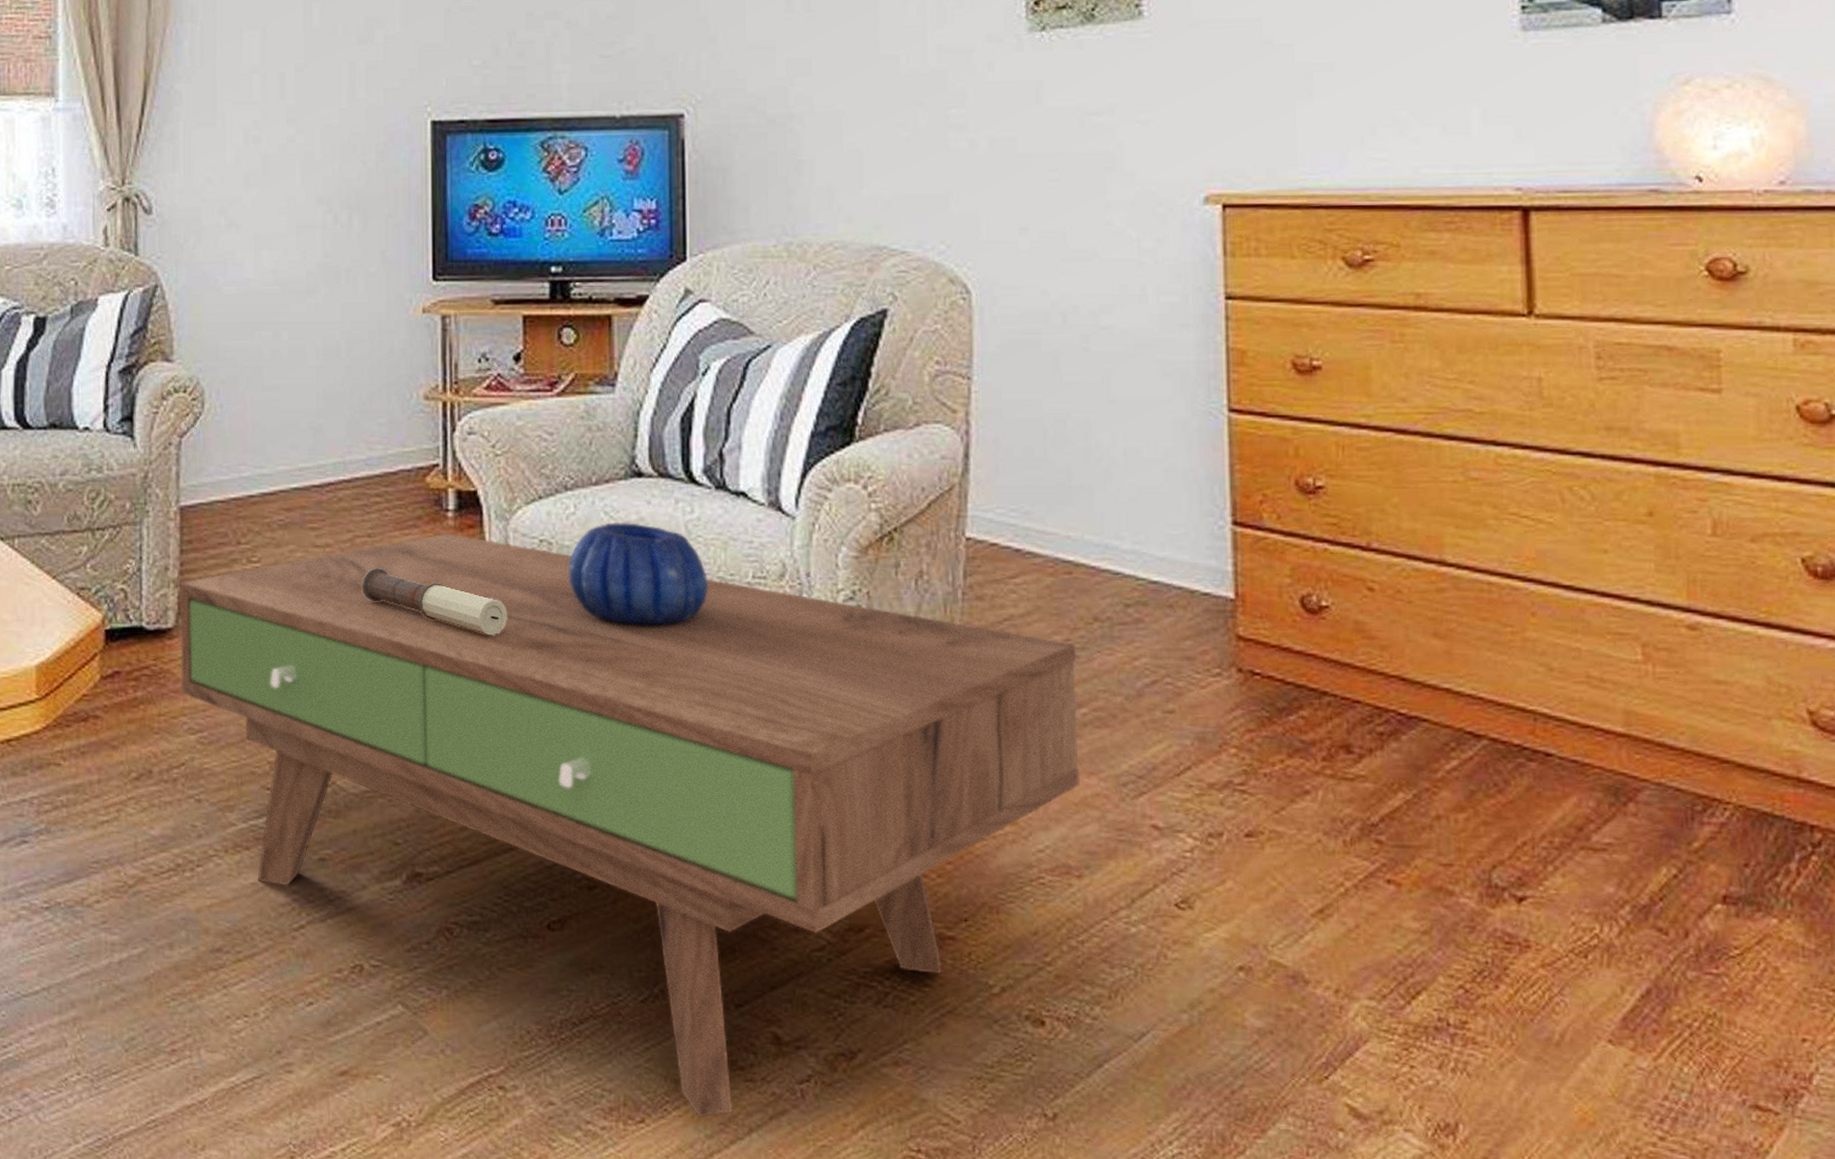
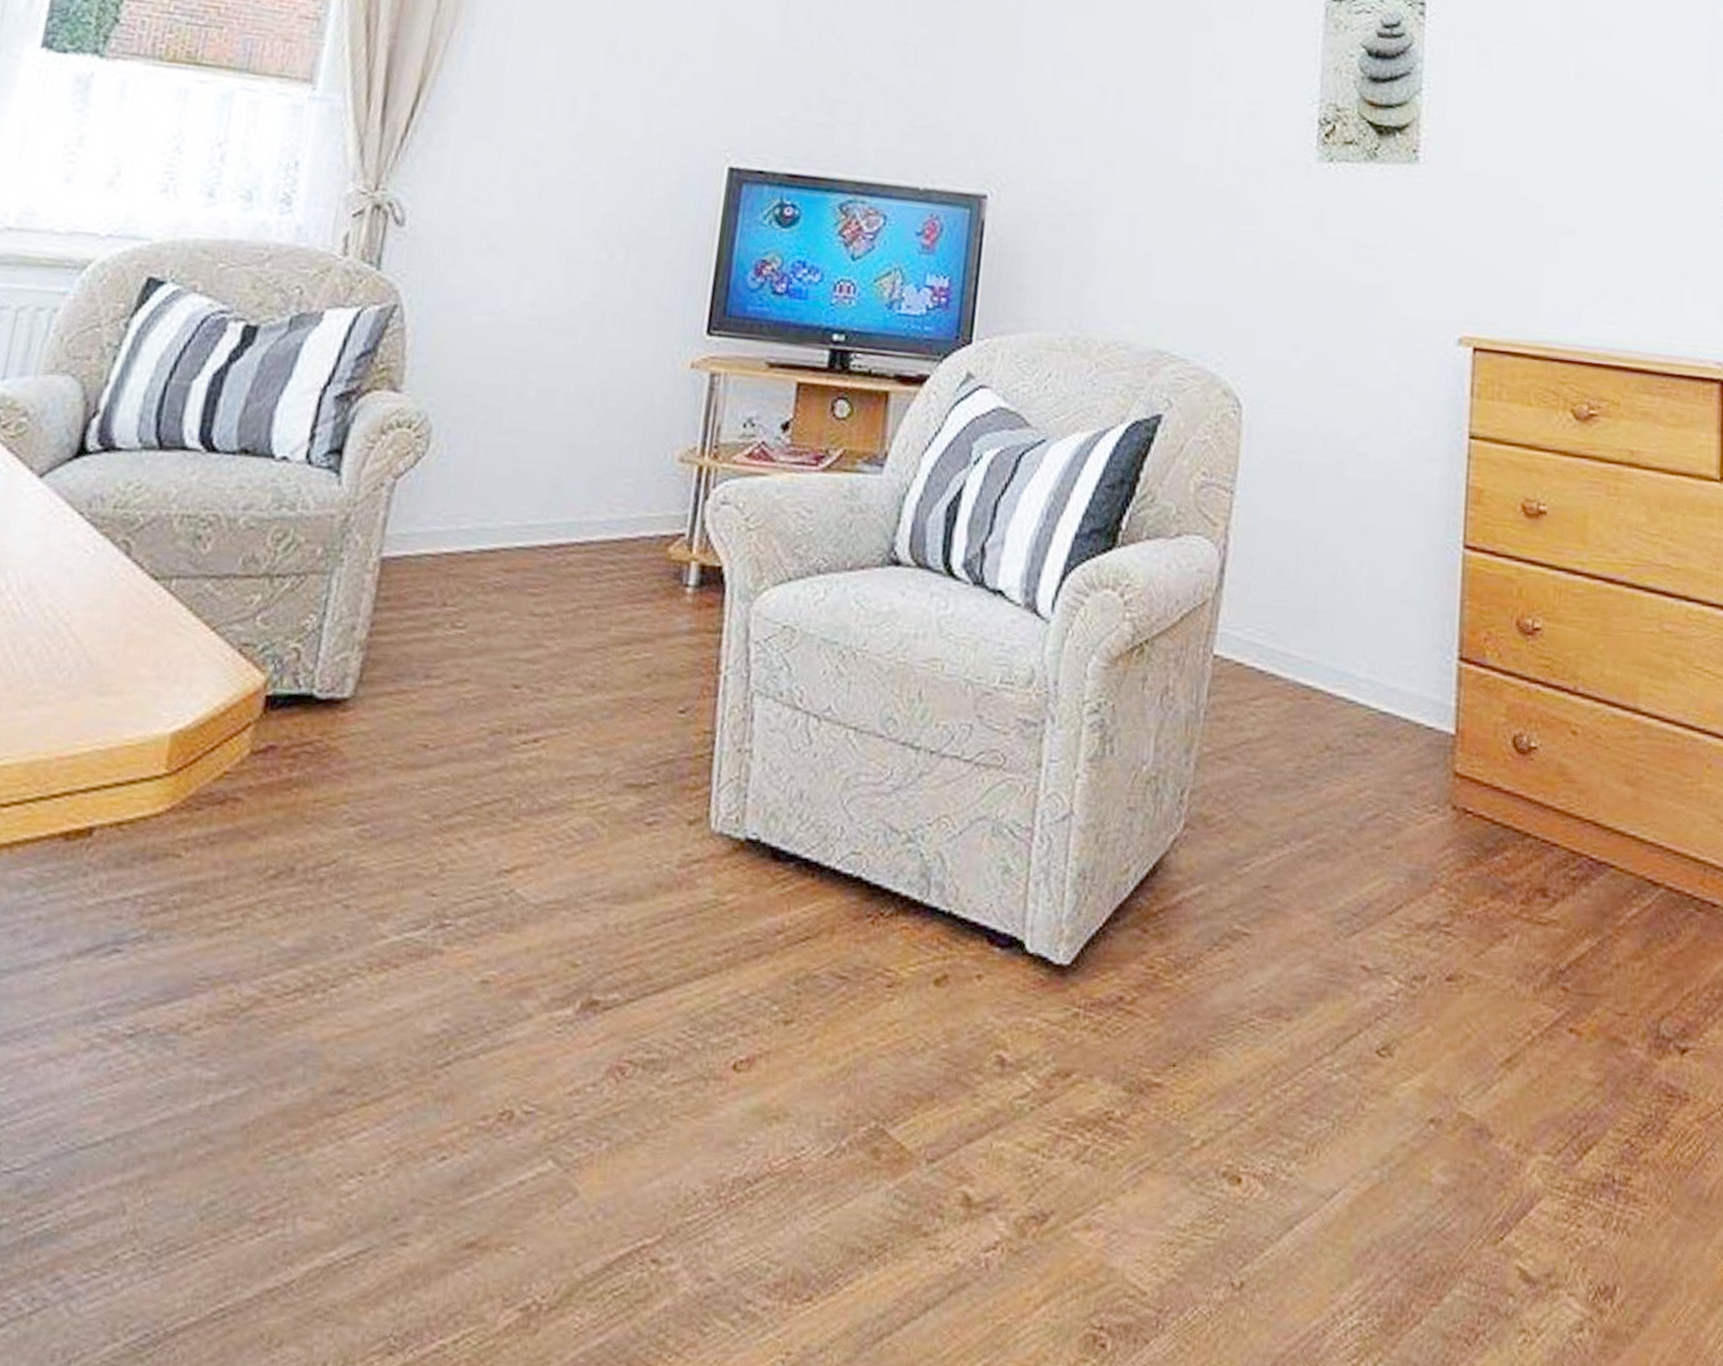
coffee table: present [178,533,1080,1117] -> none [346,611,1307,1293]
candle: present [361,567,506,636] -> none [578,643,736,729]
decorative bowl: present [569,523,708,626] -> none [808,612,954,729]

